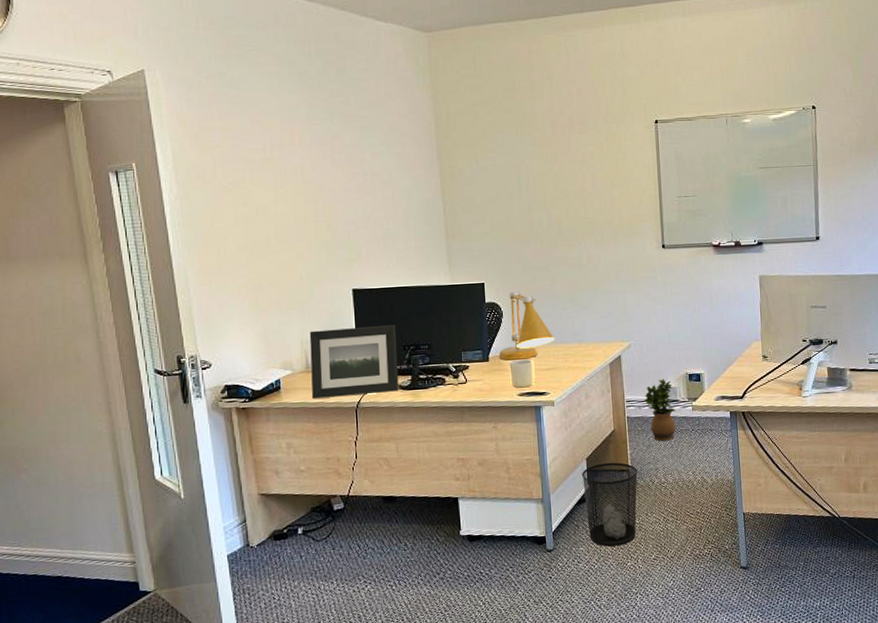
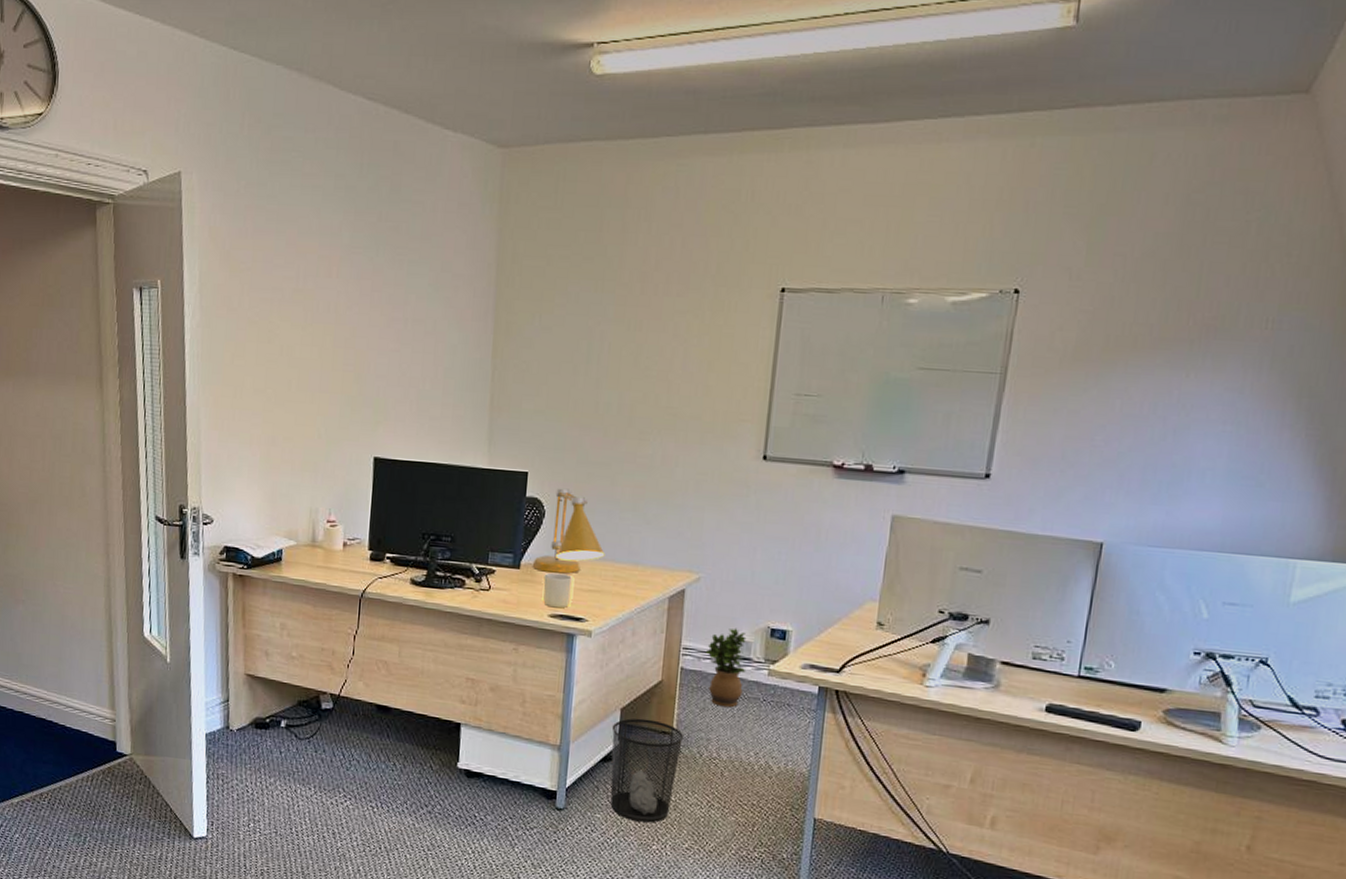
picture frame: present [309,324,399,399] -> none [313,499,417,586]

